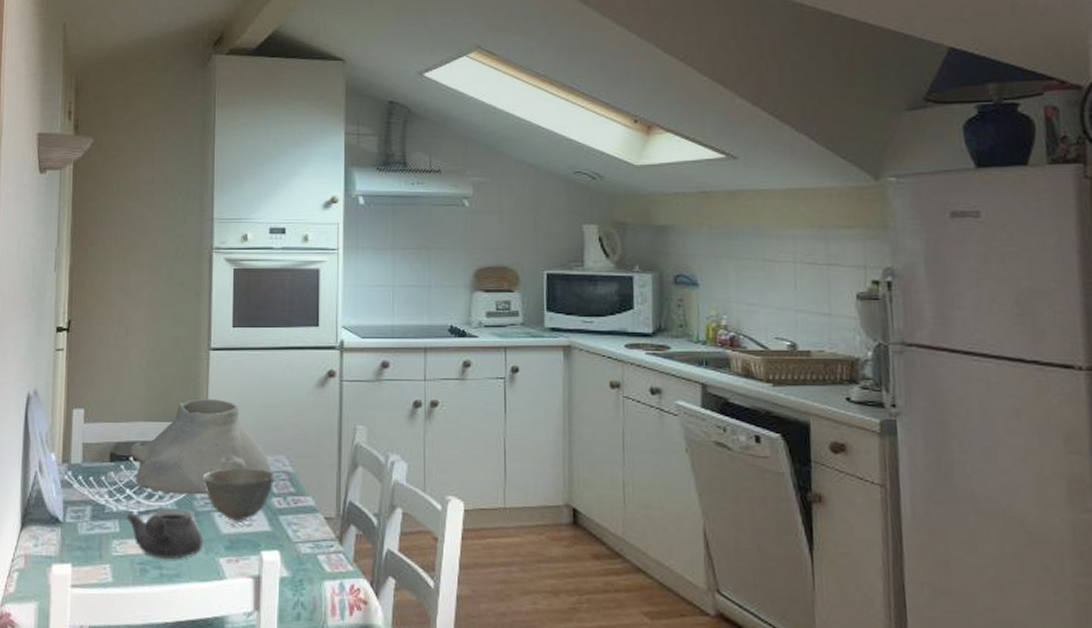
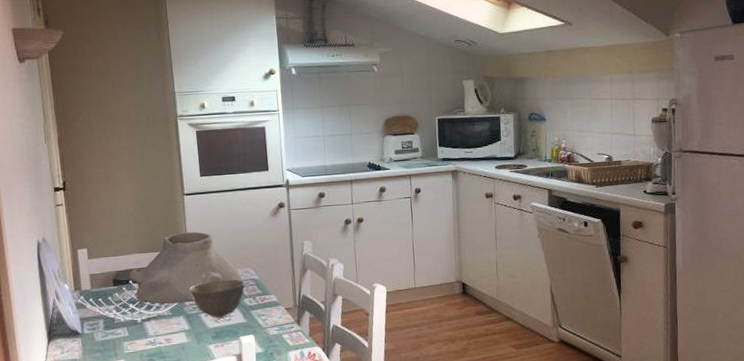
teapot: present [126,509,203,559] -> none [132,314,195,351]

